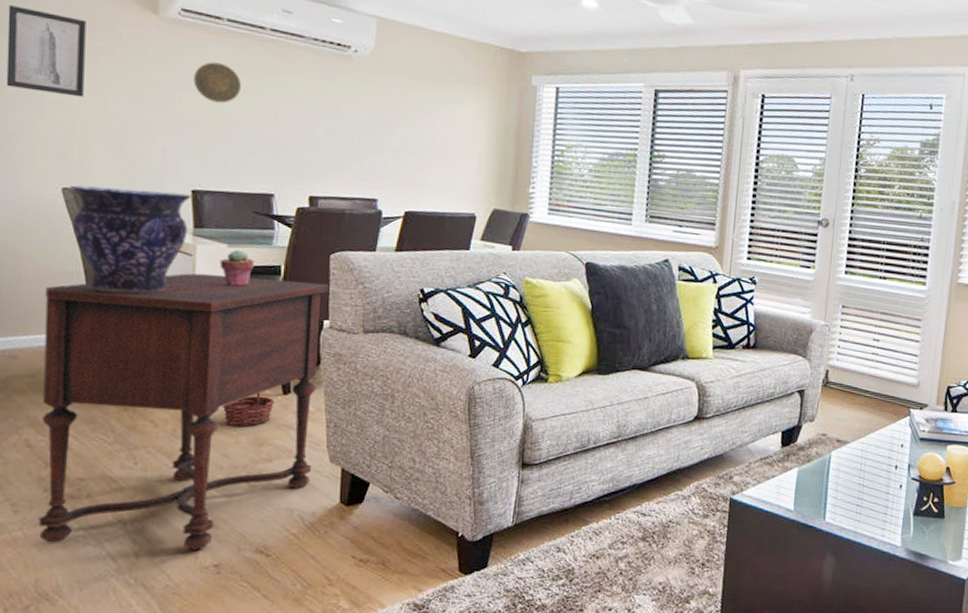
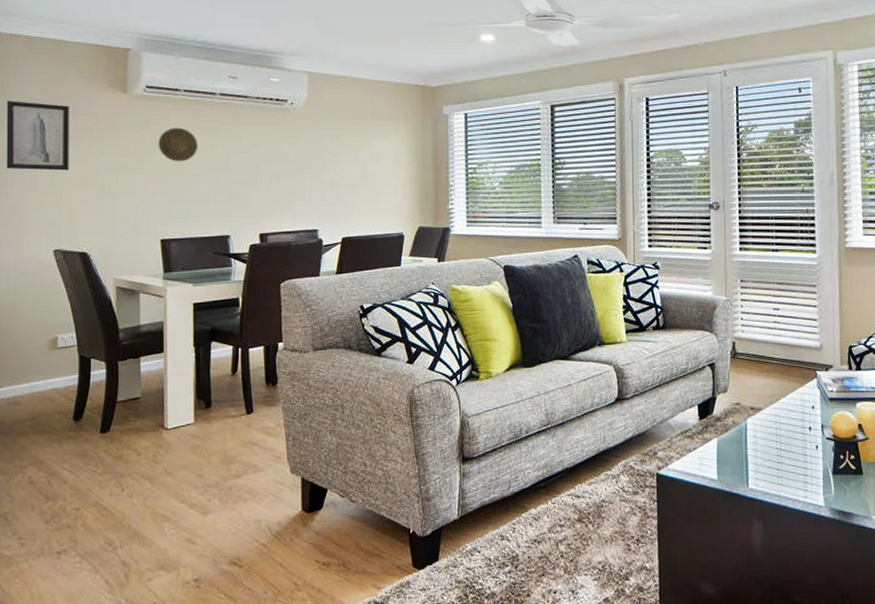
side table: present [38,273,330,550] -> none [41,309,282,571]
vase: present [69,185,193,294] -> none [59,244,162,337]
potted succulent: present [219,249,254,287] -> none [187,287,216,321]
basket: present [223,392,275,427] -> none [195,414,240,447]

